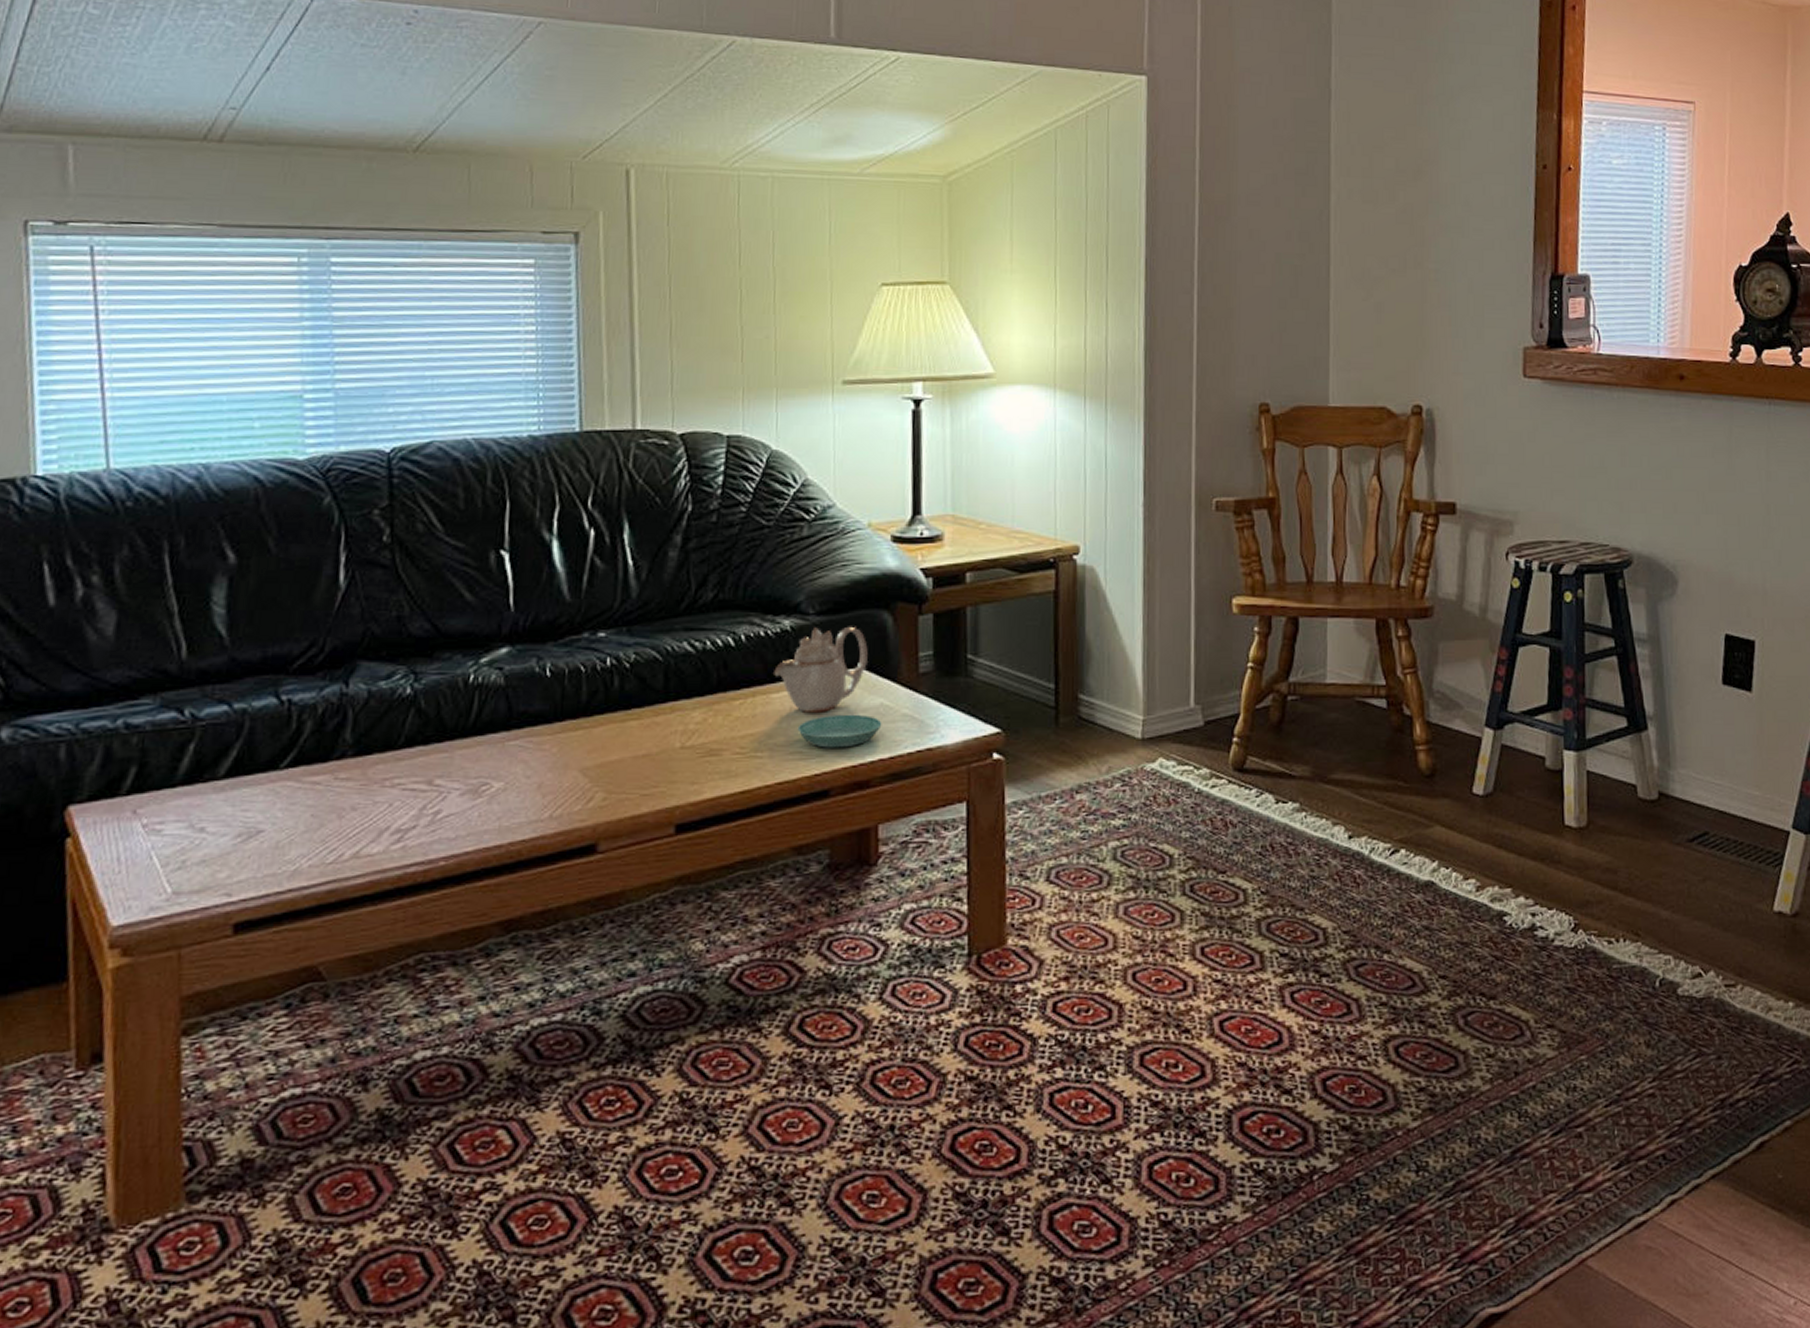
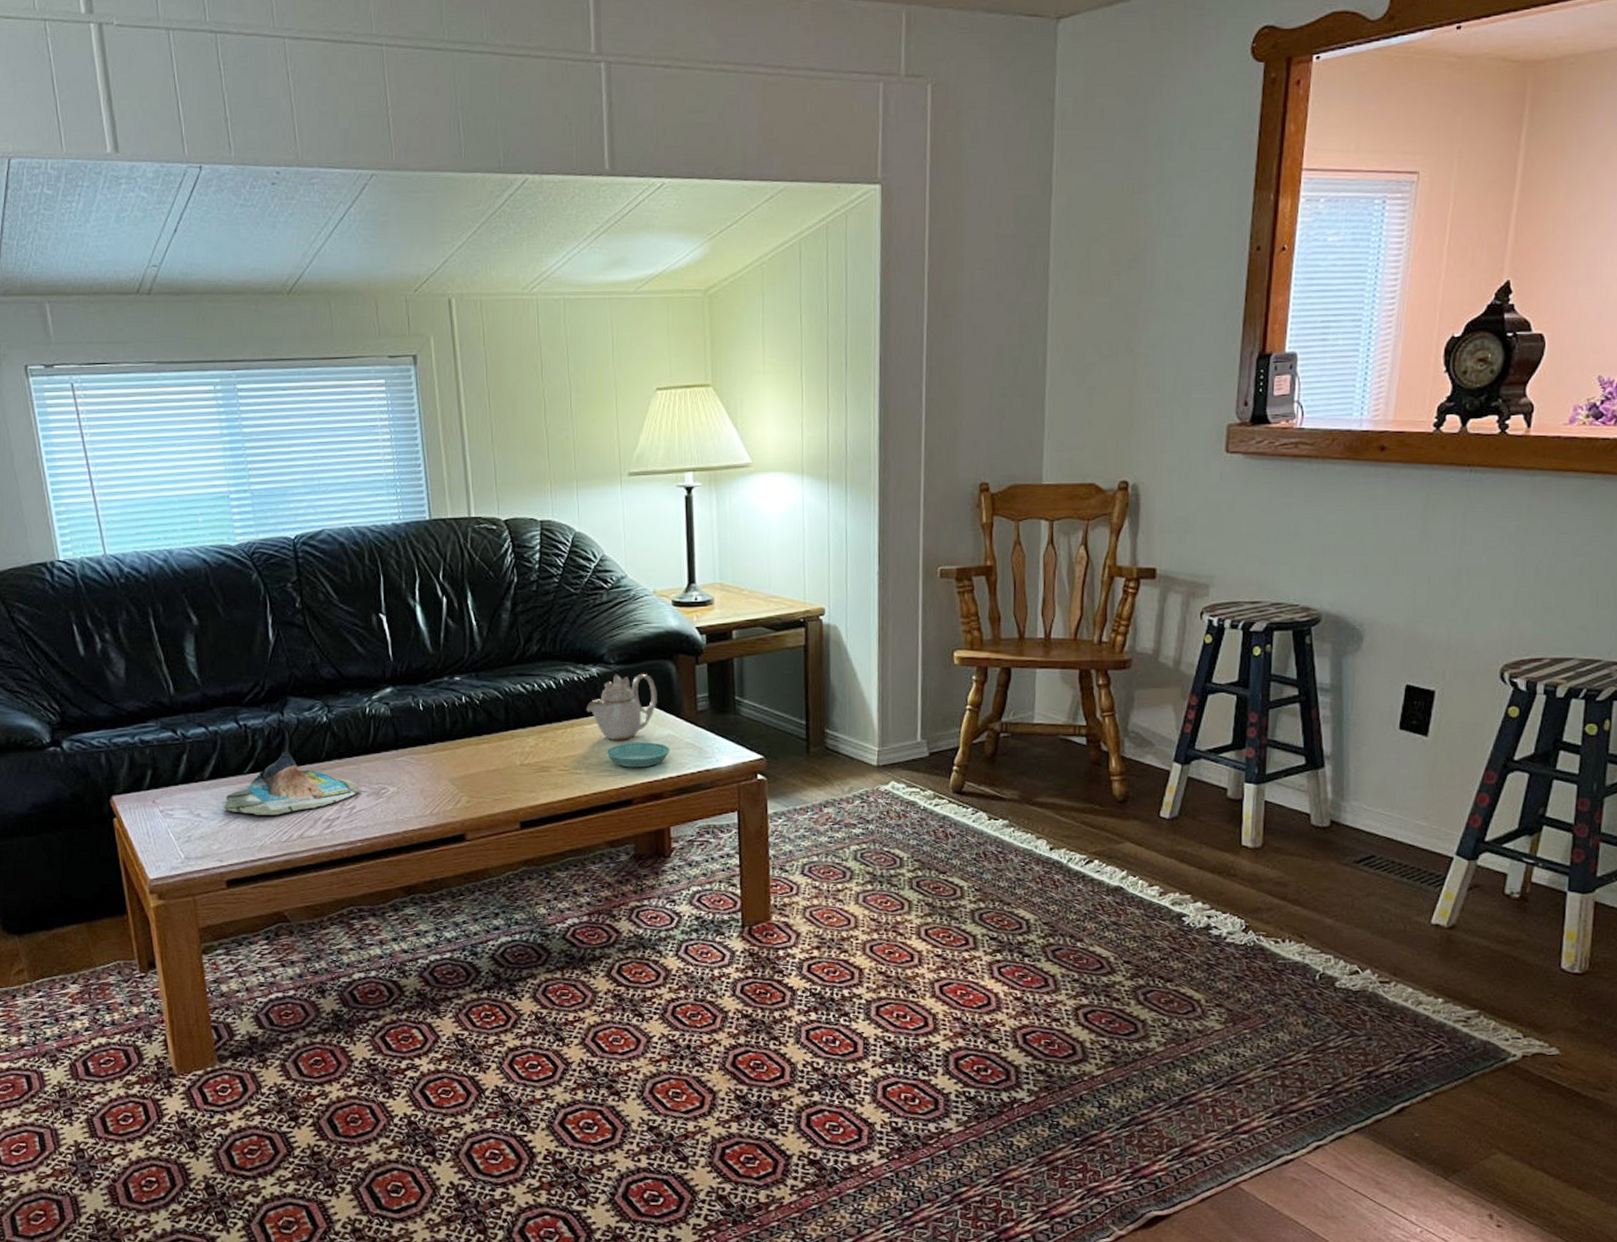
magazine: none [240,737,452,827] -> present [222,752,361,815]

